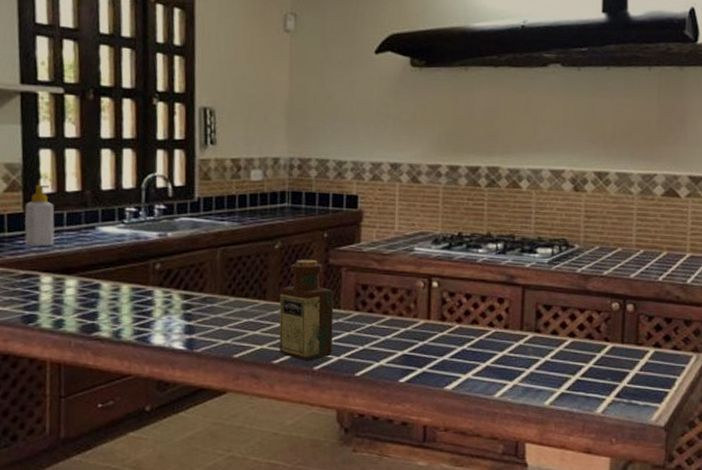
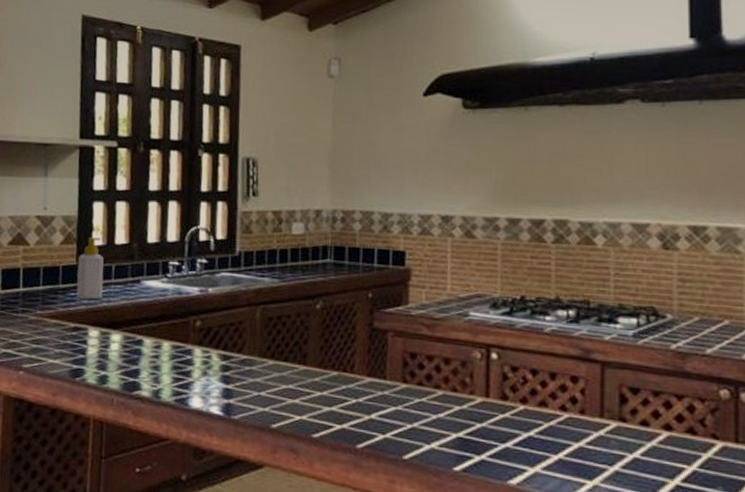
bottle: present [279,259,334,361] -> none [319,321,379,438]

